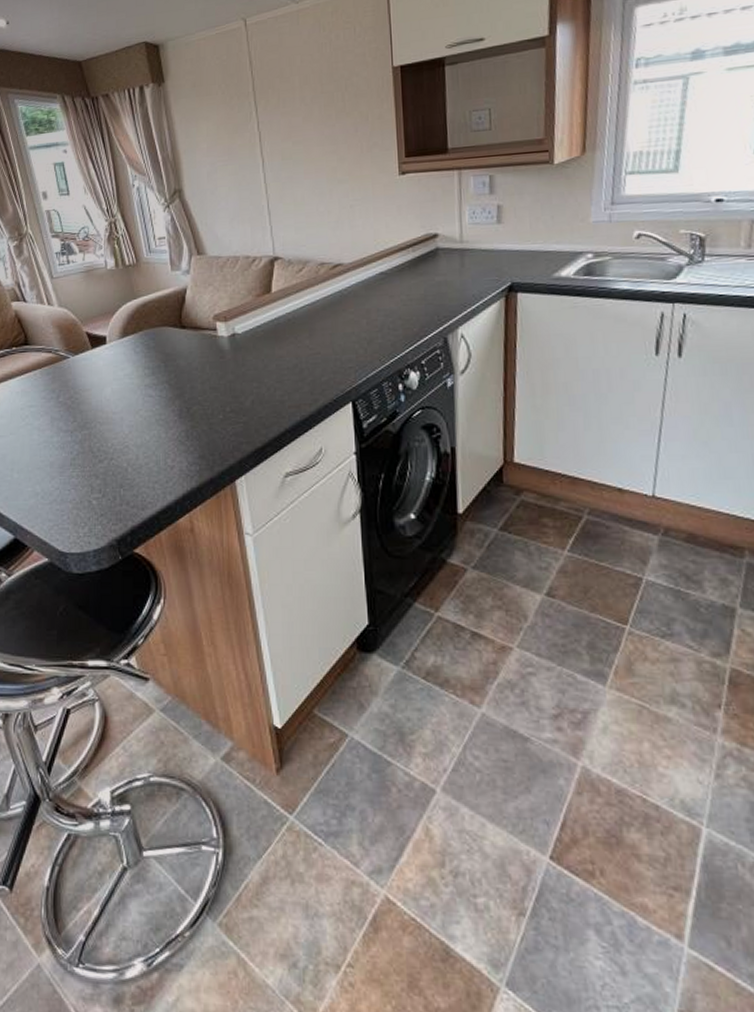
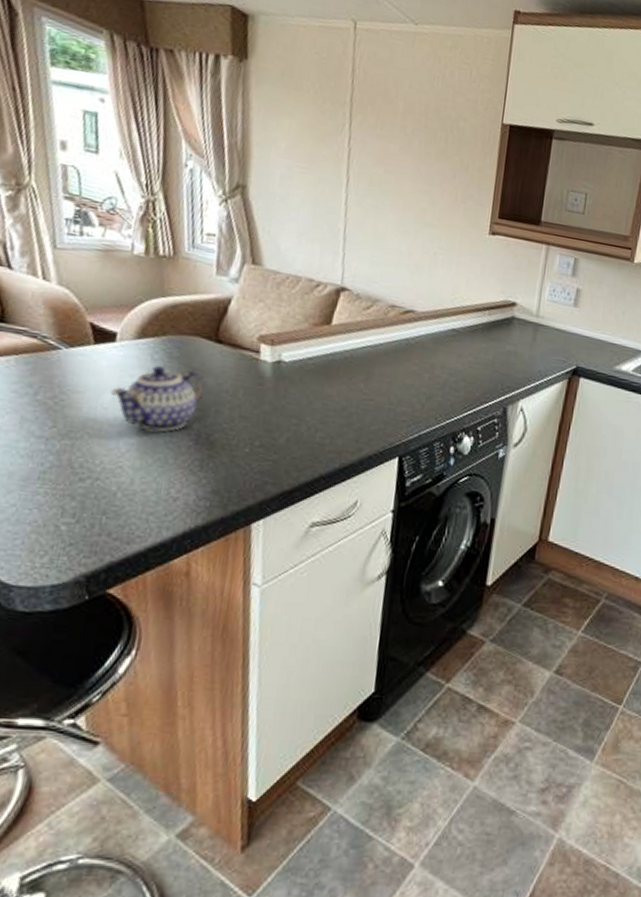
teapot: none [110,356,179,413] -> present [111,364,204,433]

